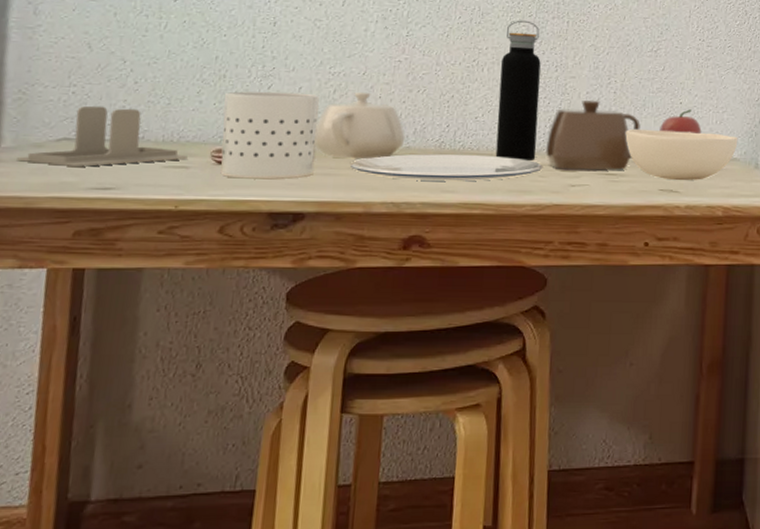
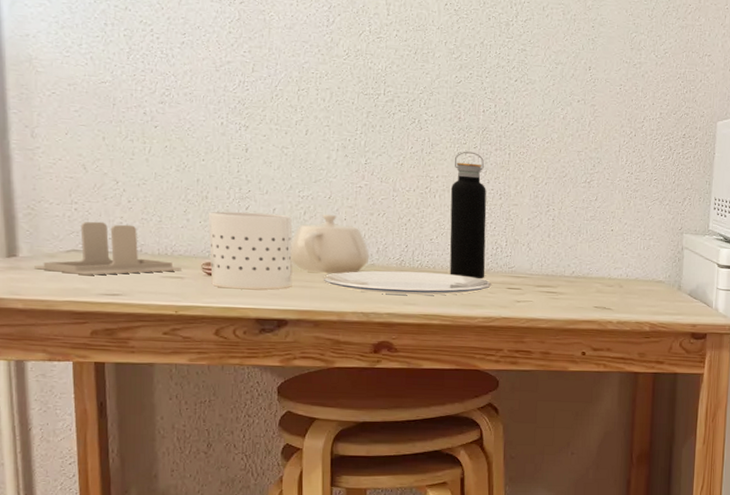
sugar bowl: present [546,99,641,170] -> none [494,225,577,289]
bowl: present [625,129,738,180] -> none [563,252,663,299]
fruit: present [659,109,702,135] -> none [593,236,631,259]

